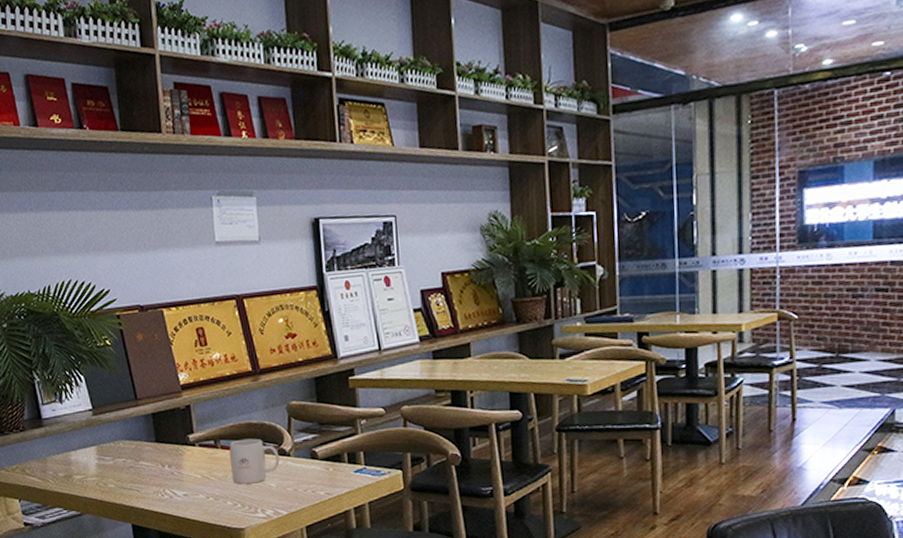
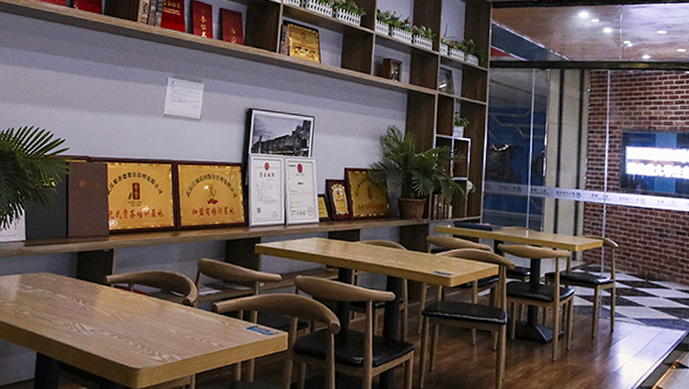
mug: present [229,438,280,485] -> none [138,286,184,328]

